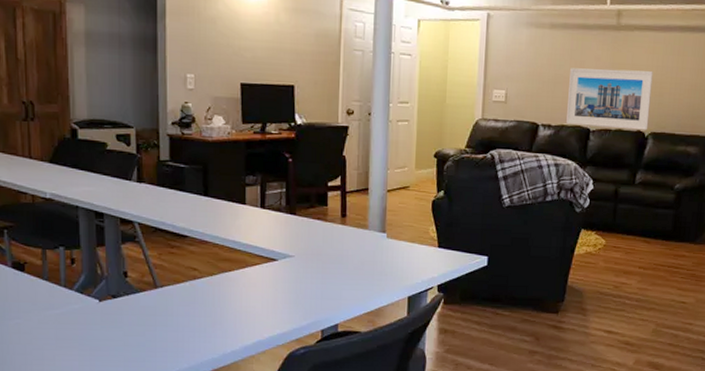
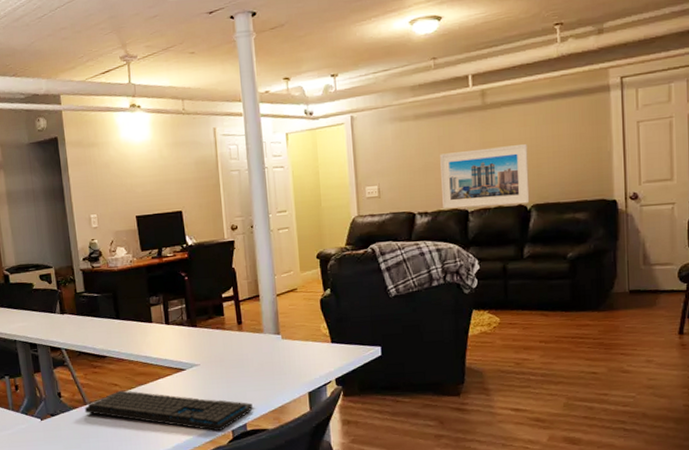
keyboard: none [154,276,347,330] -> present [84,390,253,432]

